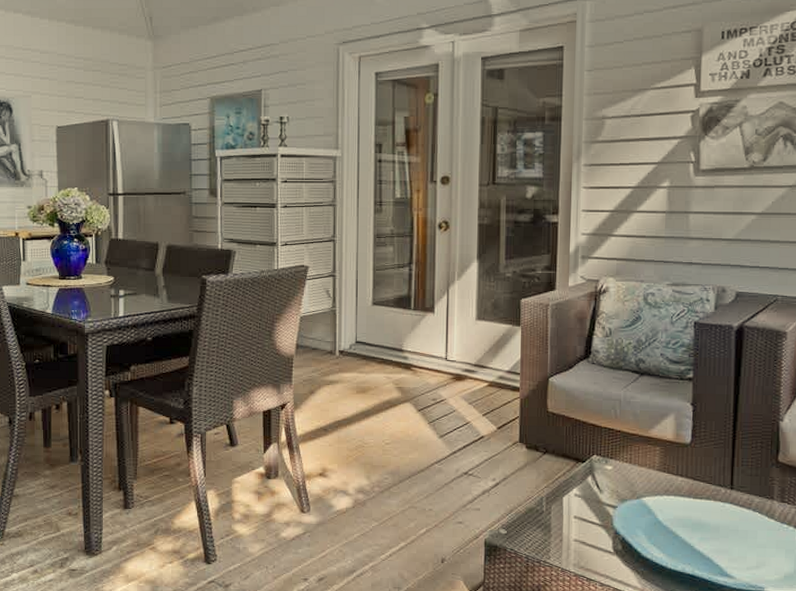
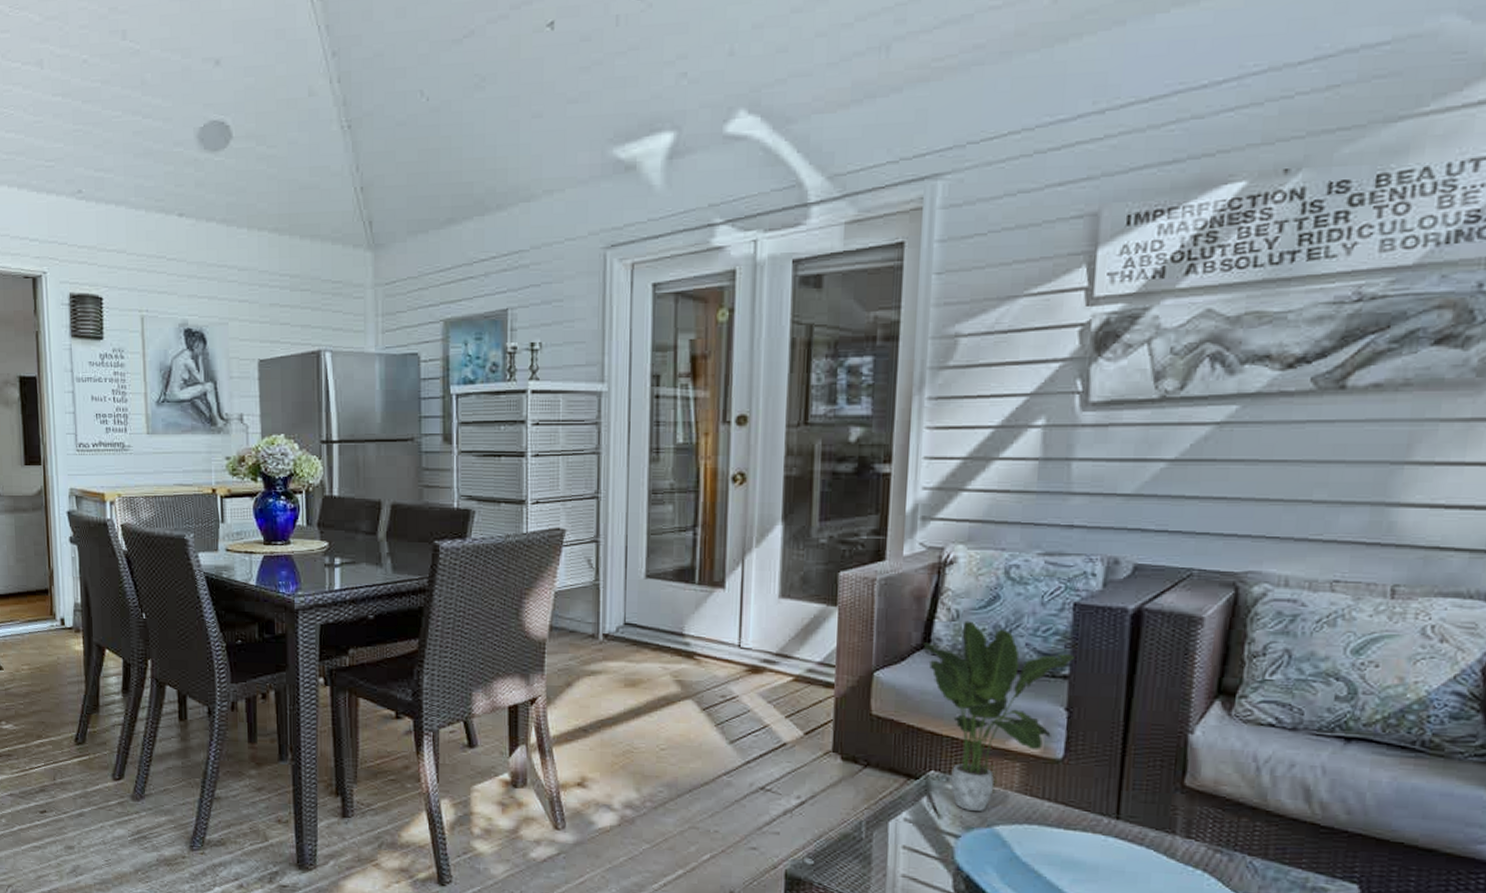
potted plant: none [584,336,697,486] -> present [922,620,1075,811]

